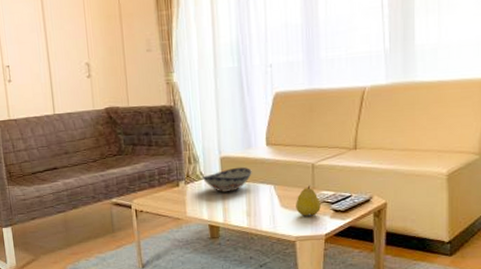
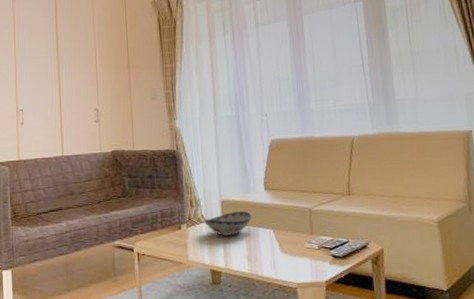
fruit: present [296,185,321,216] -> none [295,230,320,262]

